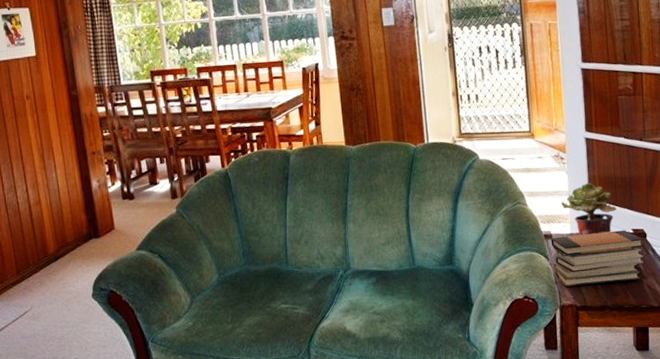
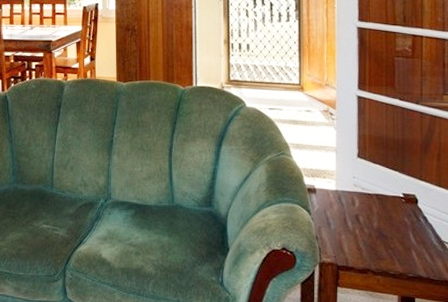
book stack: present [551,230,644,287] -> none [314,192,414,247]
potted plant: present [561,182,617,236] -> none [327,141,387,194]

